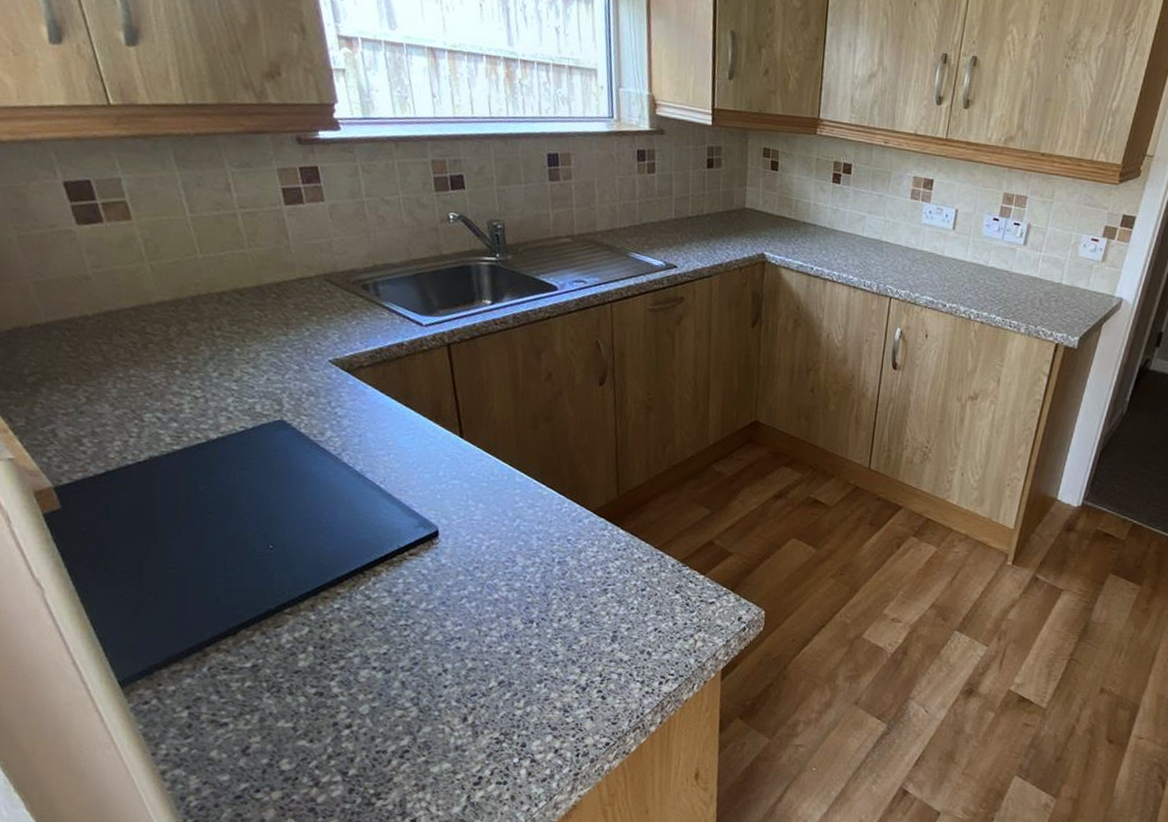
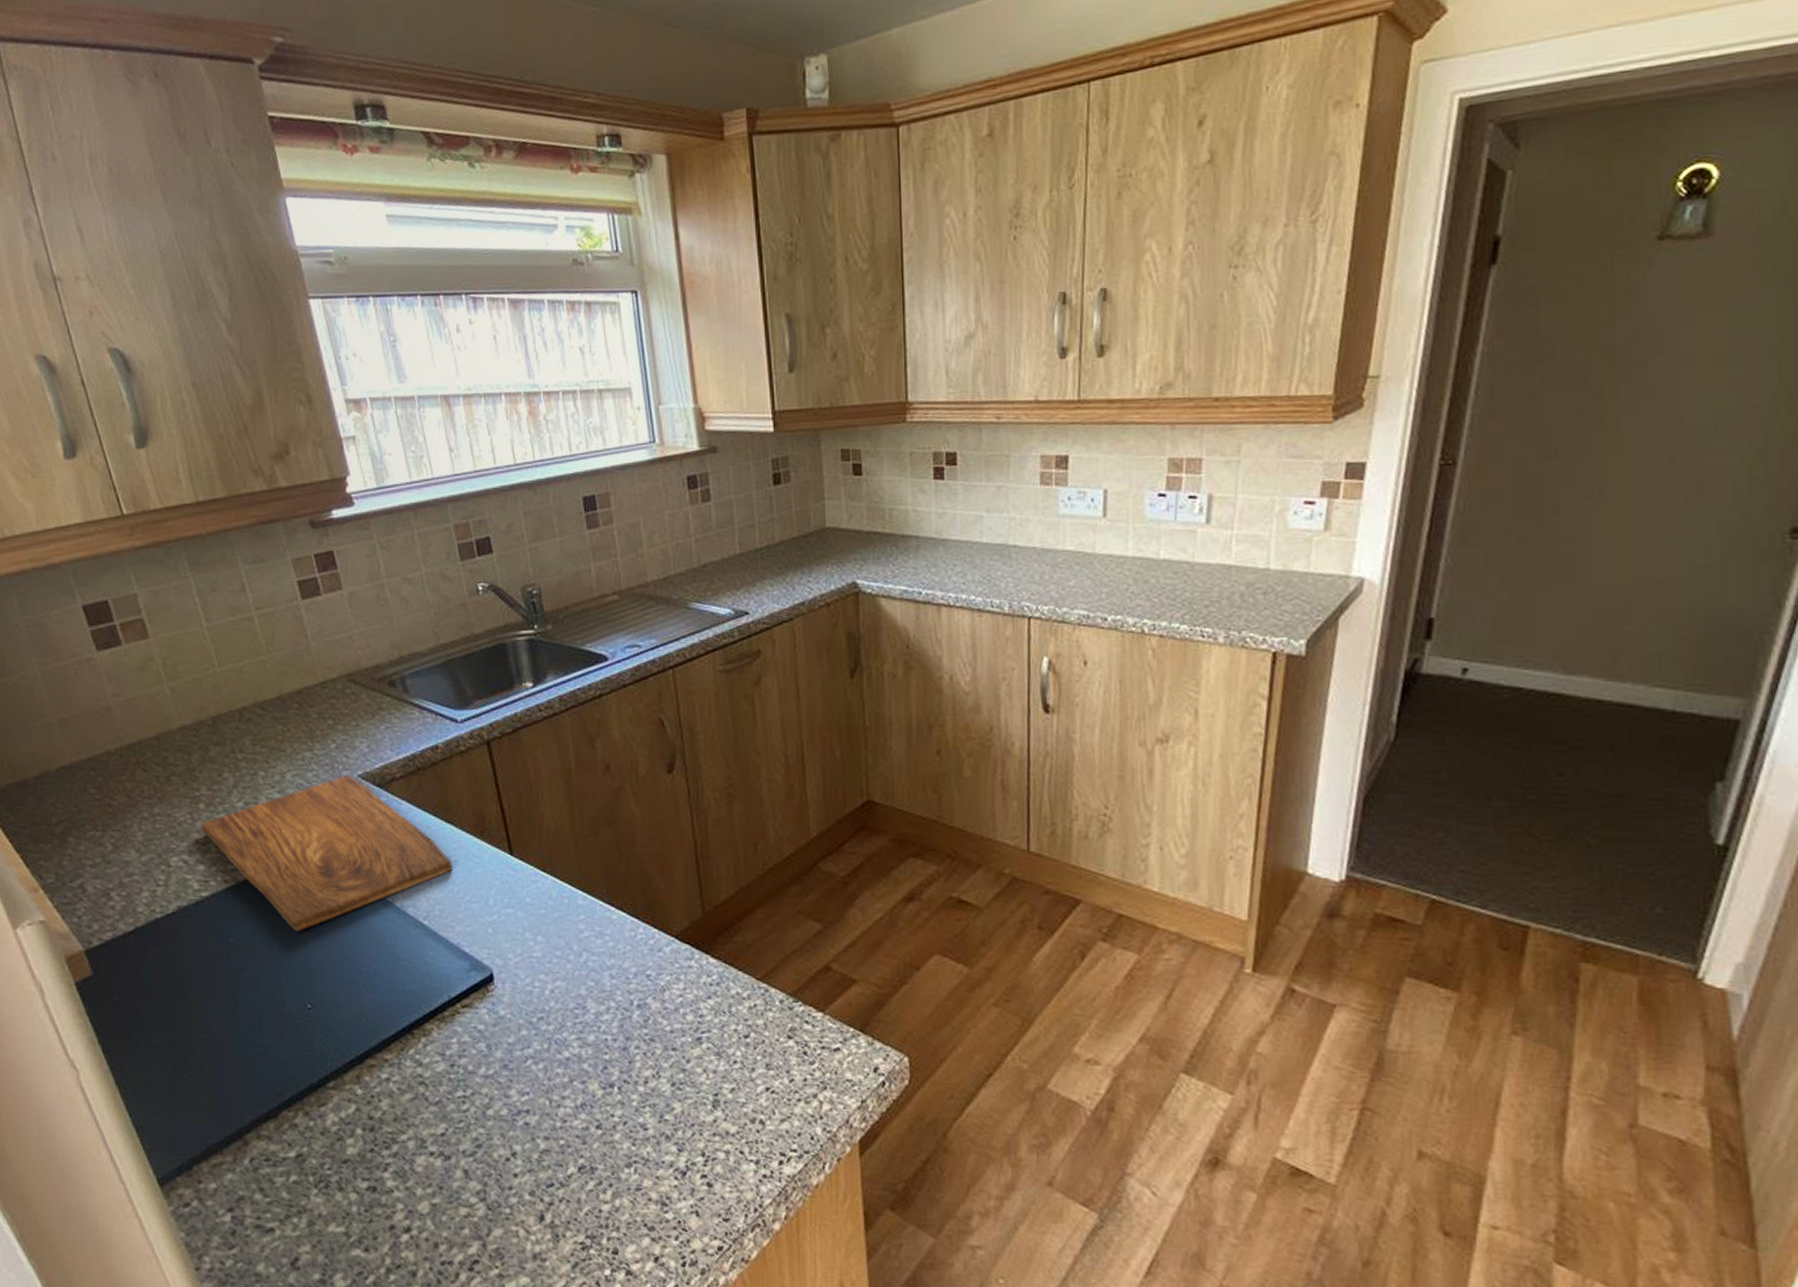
cutting board: none [175,359,409,485] -> present [201,775,452,931]

